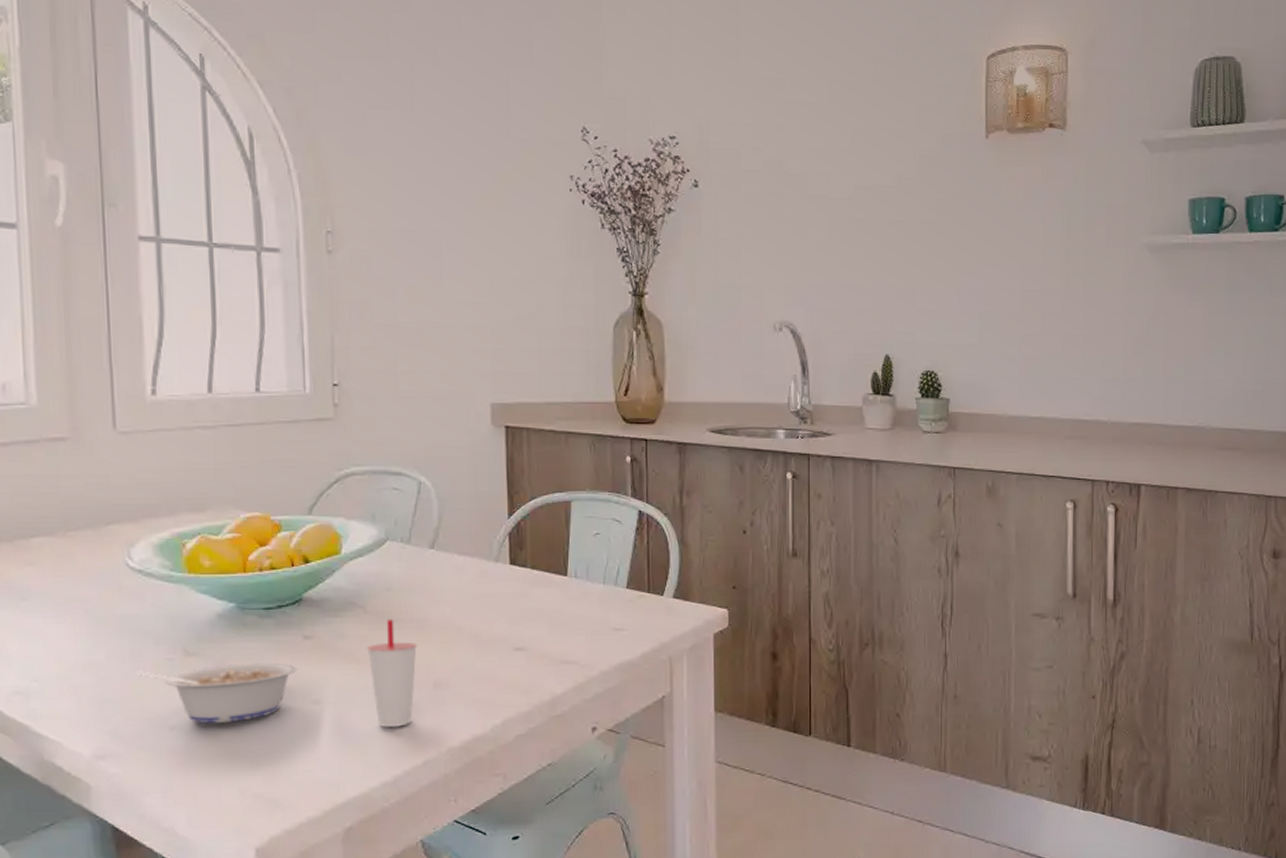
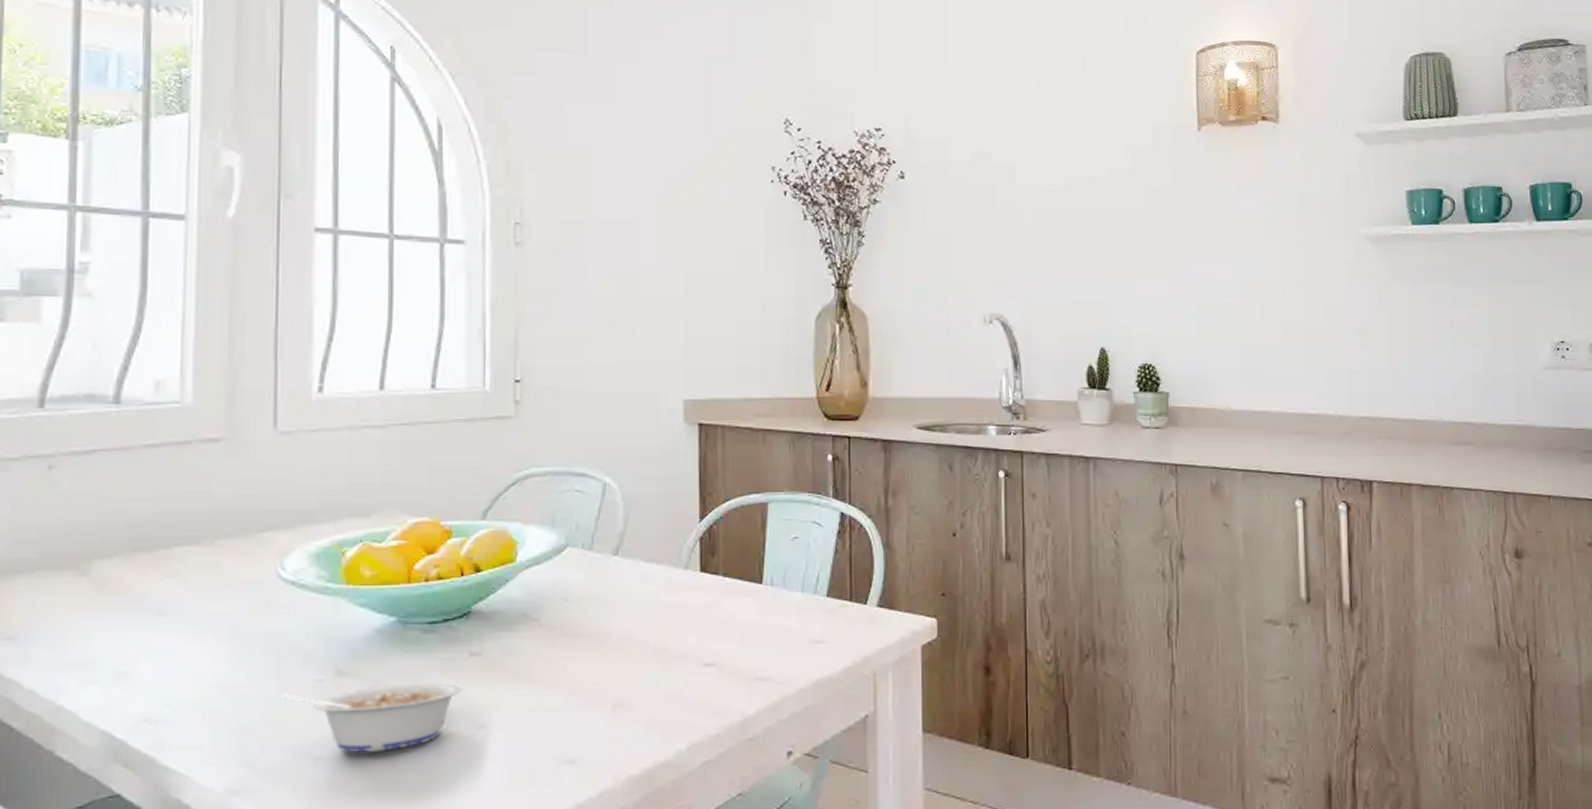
cup: present [366,619,417,728] -> none [539,633,596,756]

